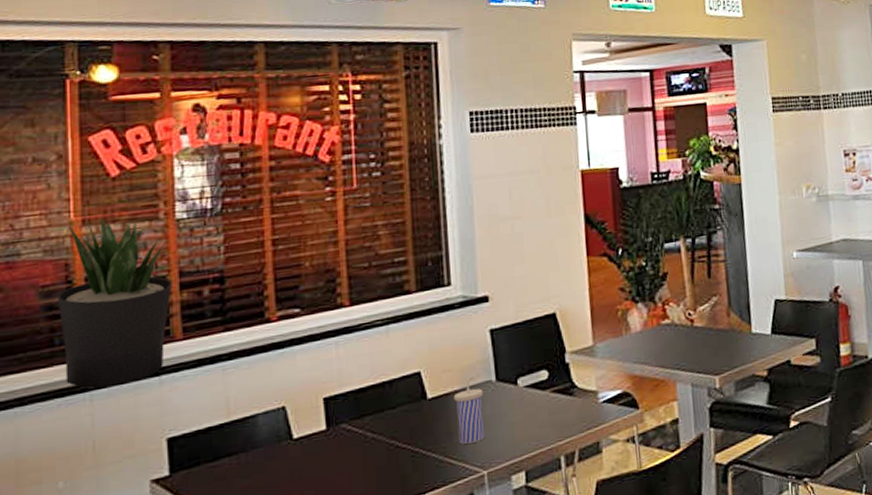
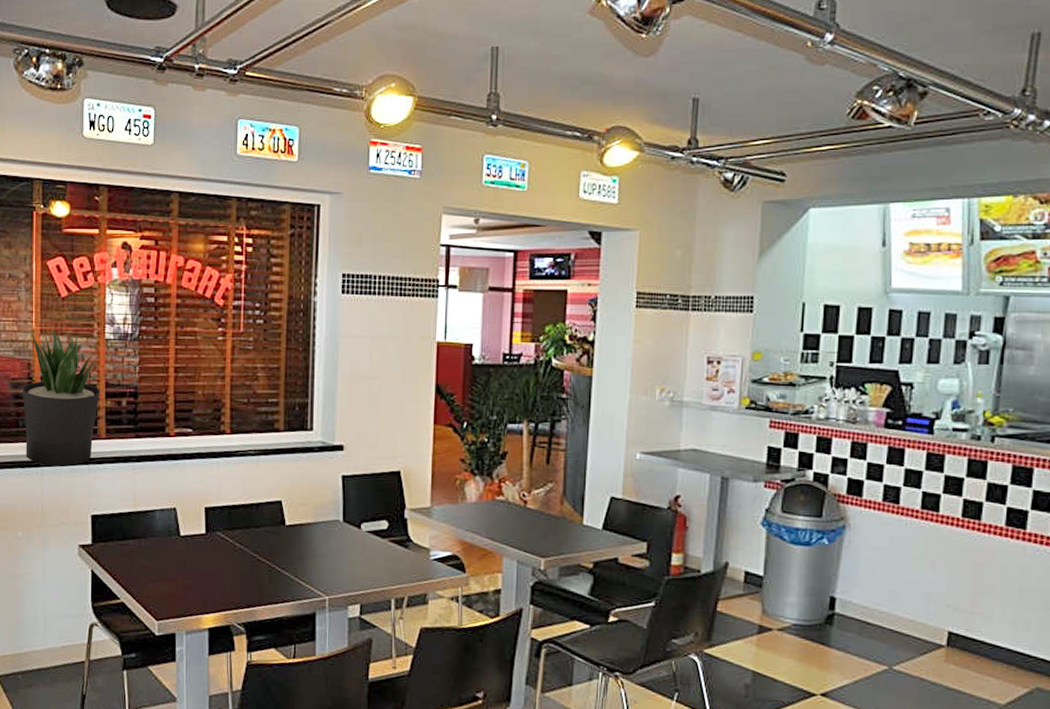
beverage cup: present [453,377,485,445] -> none [306,514,332,571]

